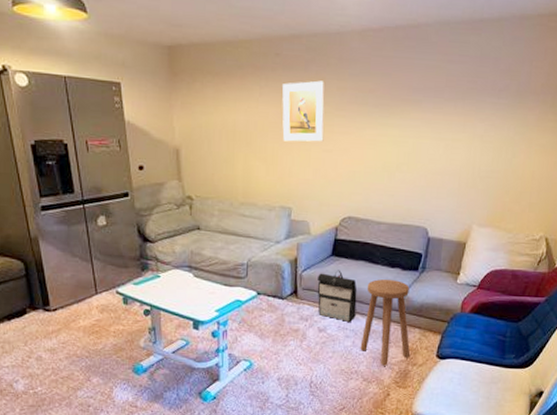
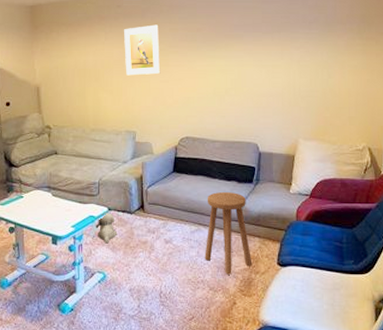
plush toy: none [242,297,267,330] -> present [95,213,118,244]
backpack: present [317,270,357,322] -> none [162,185,198,233]

